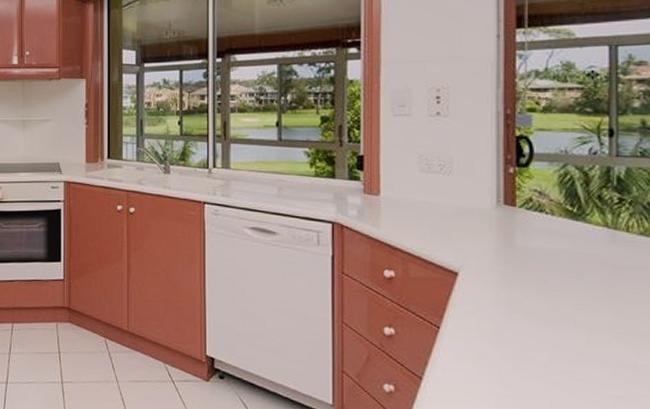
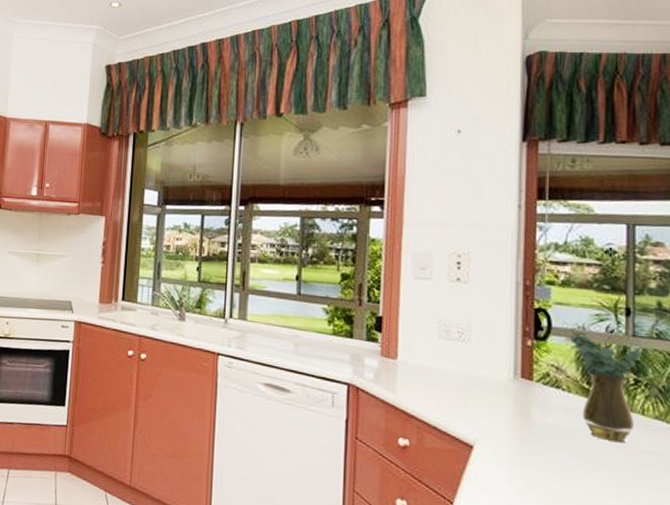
vase: none [552,153,625,259] -> present [570,329,641,442]

